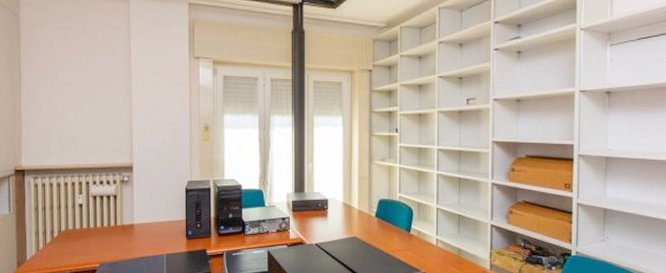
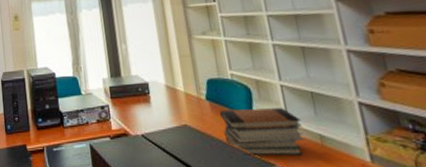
book stack: none [385,226,447,263] -> present [220,108,304,155]

